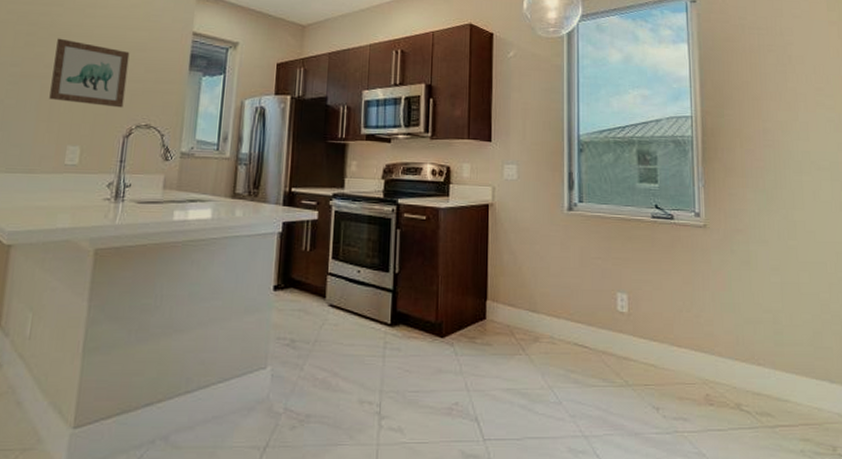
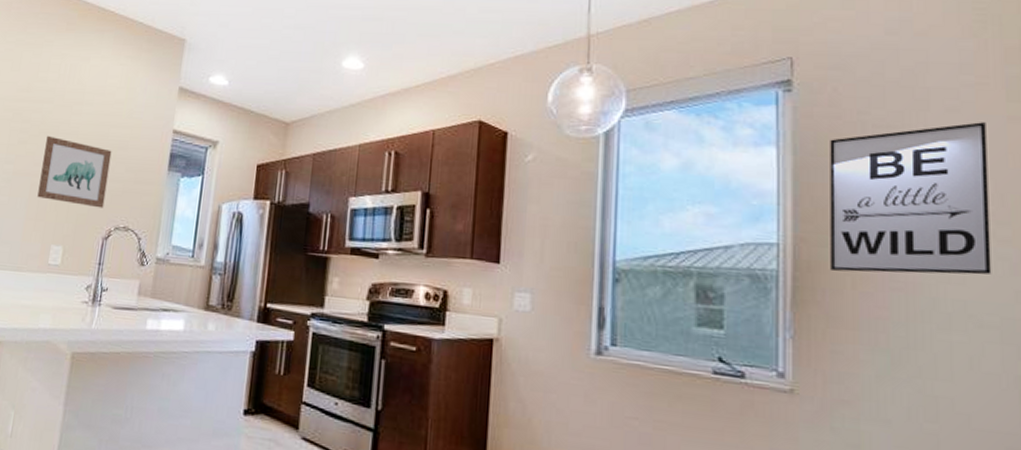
wall art: none [722,25,824,135] -> present [830,122,992,275]

